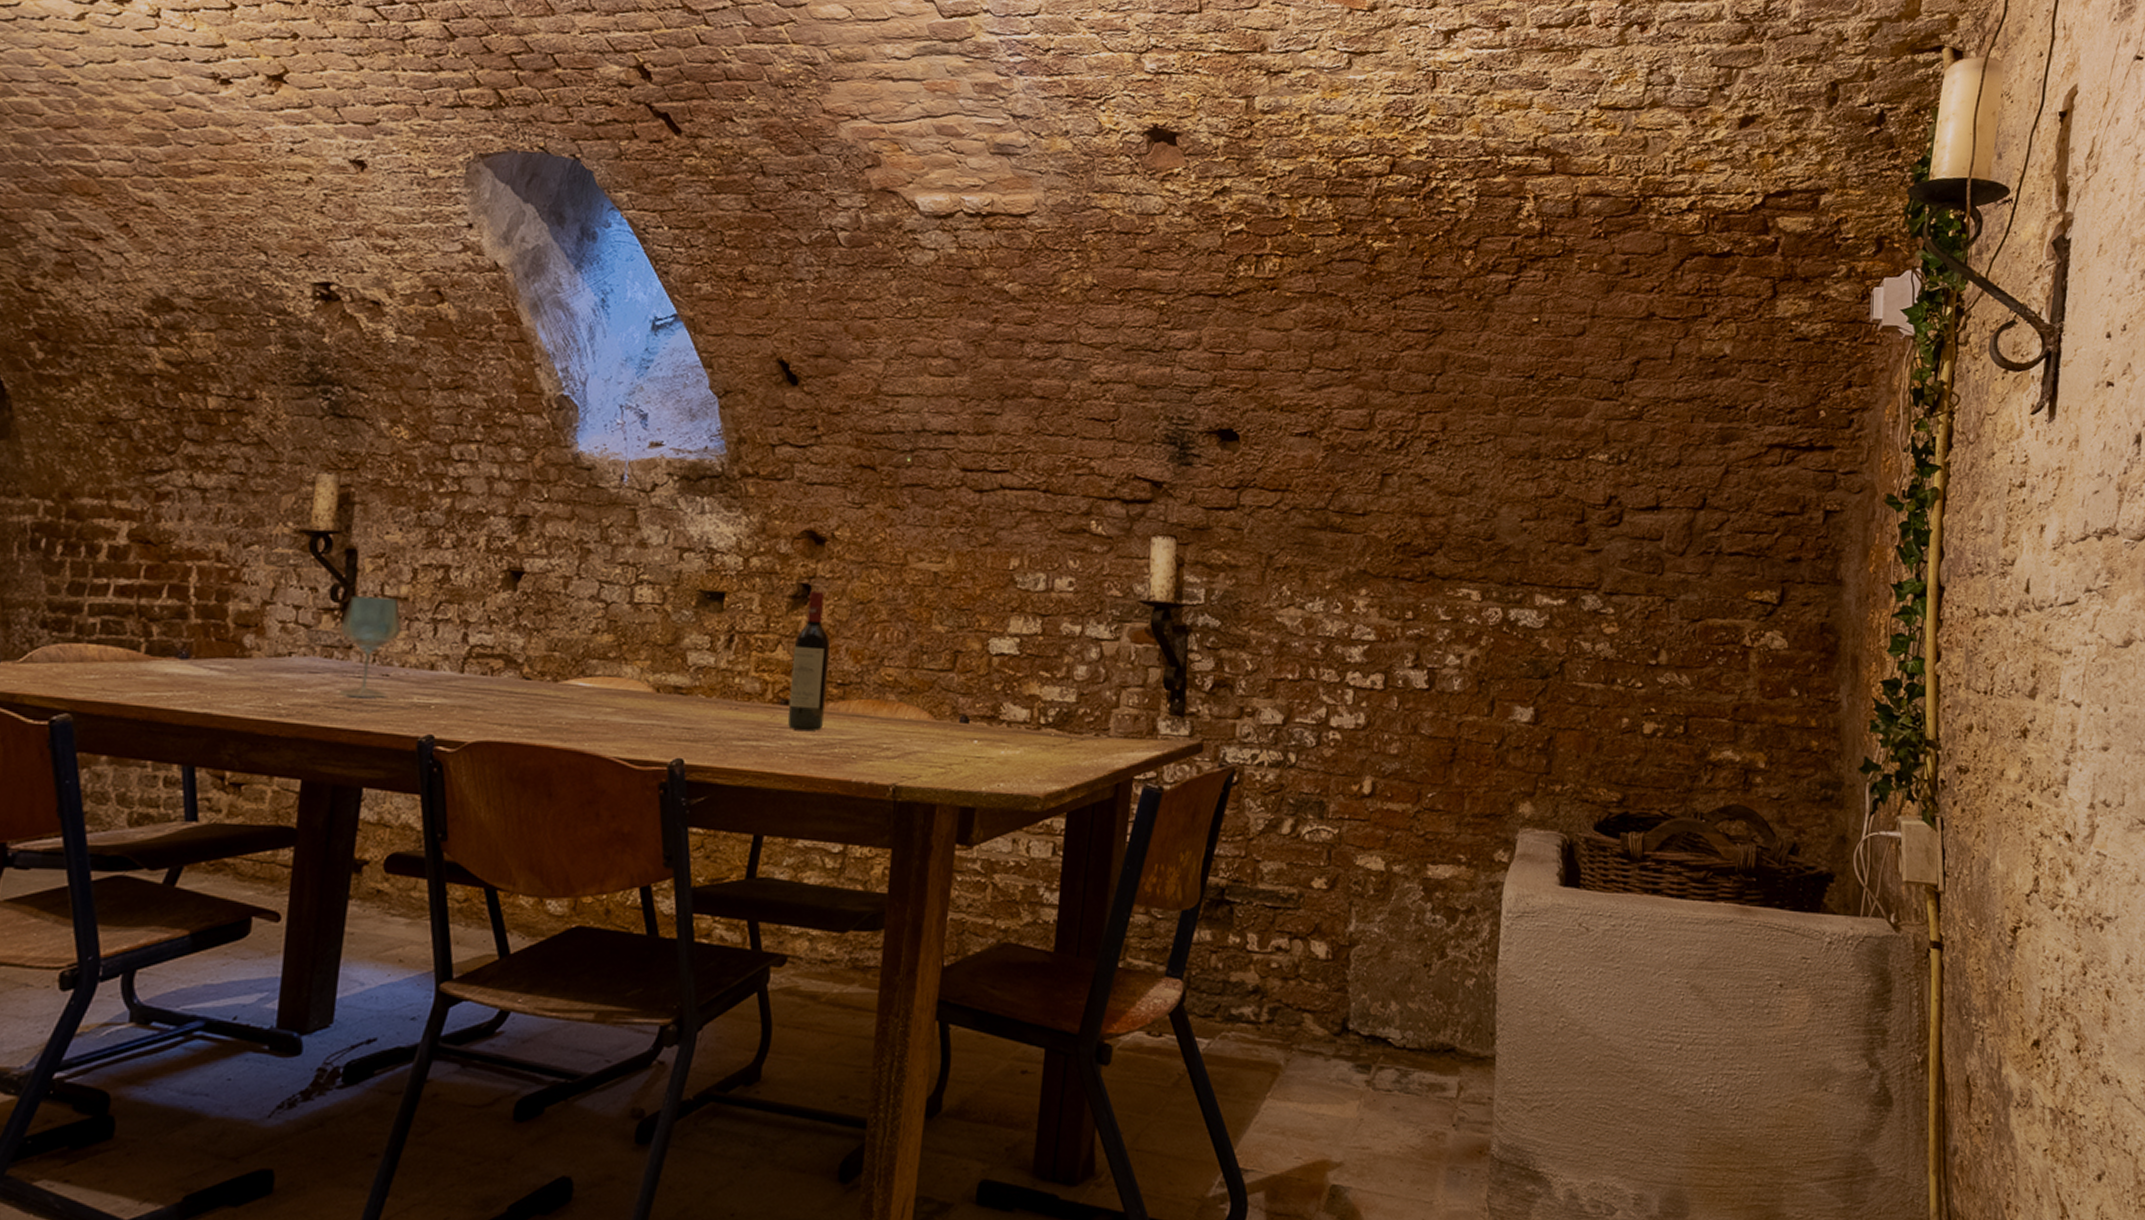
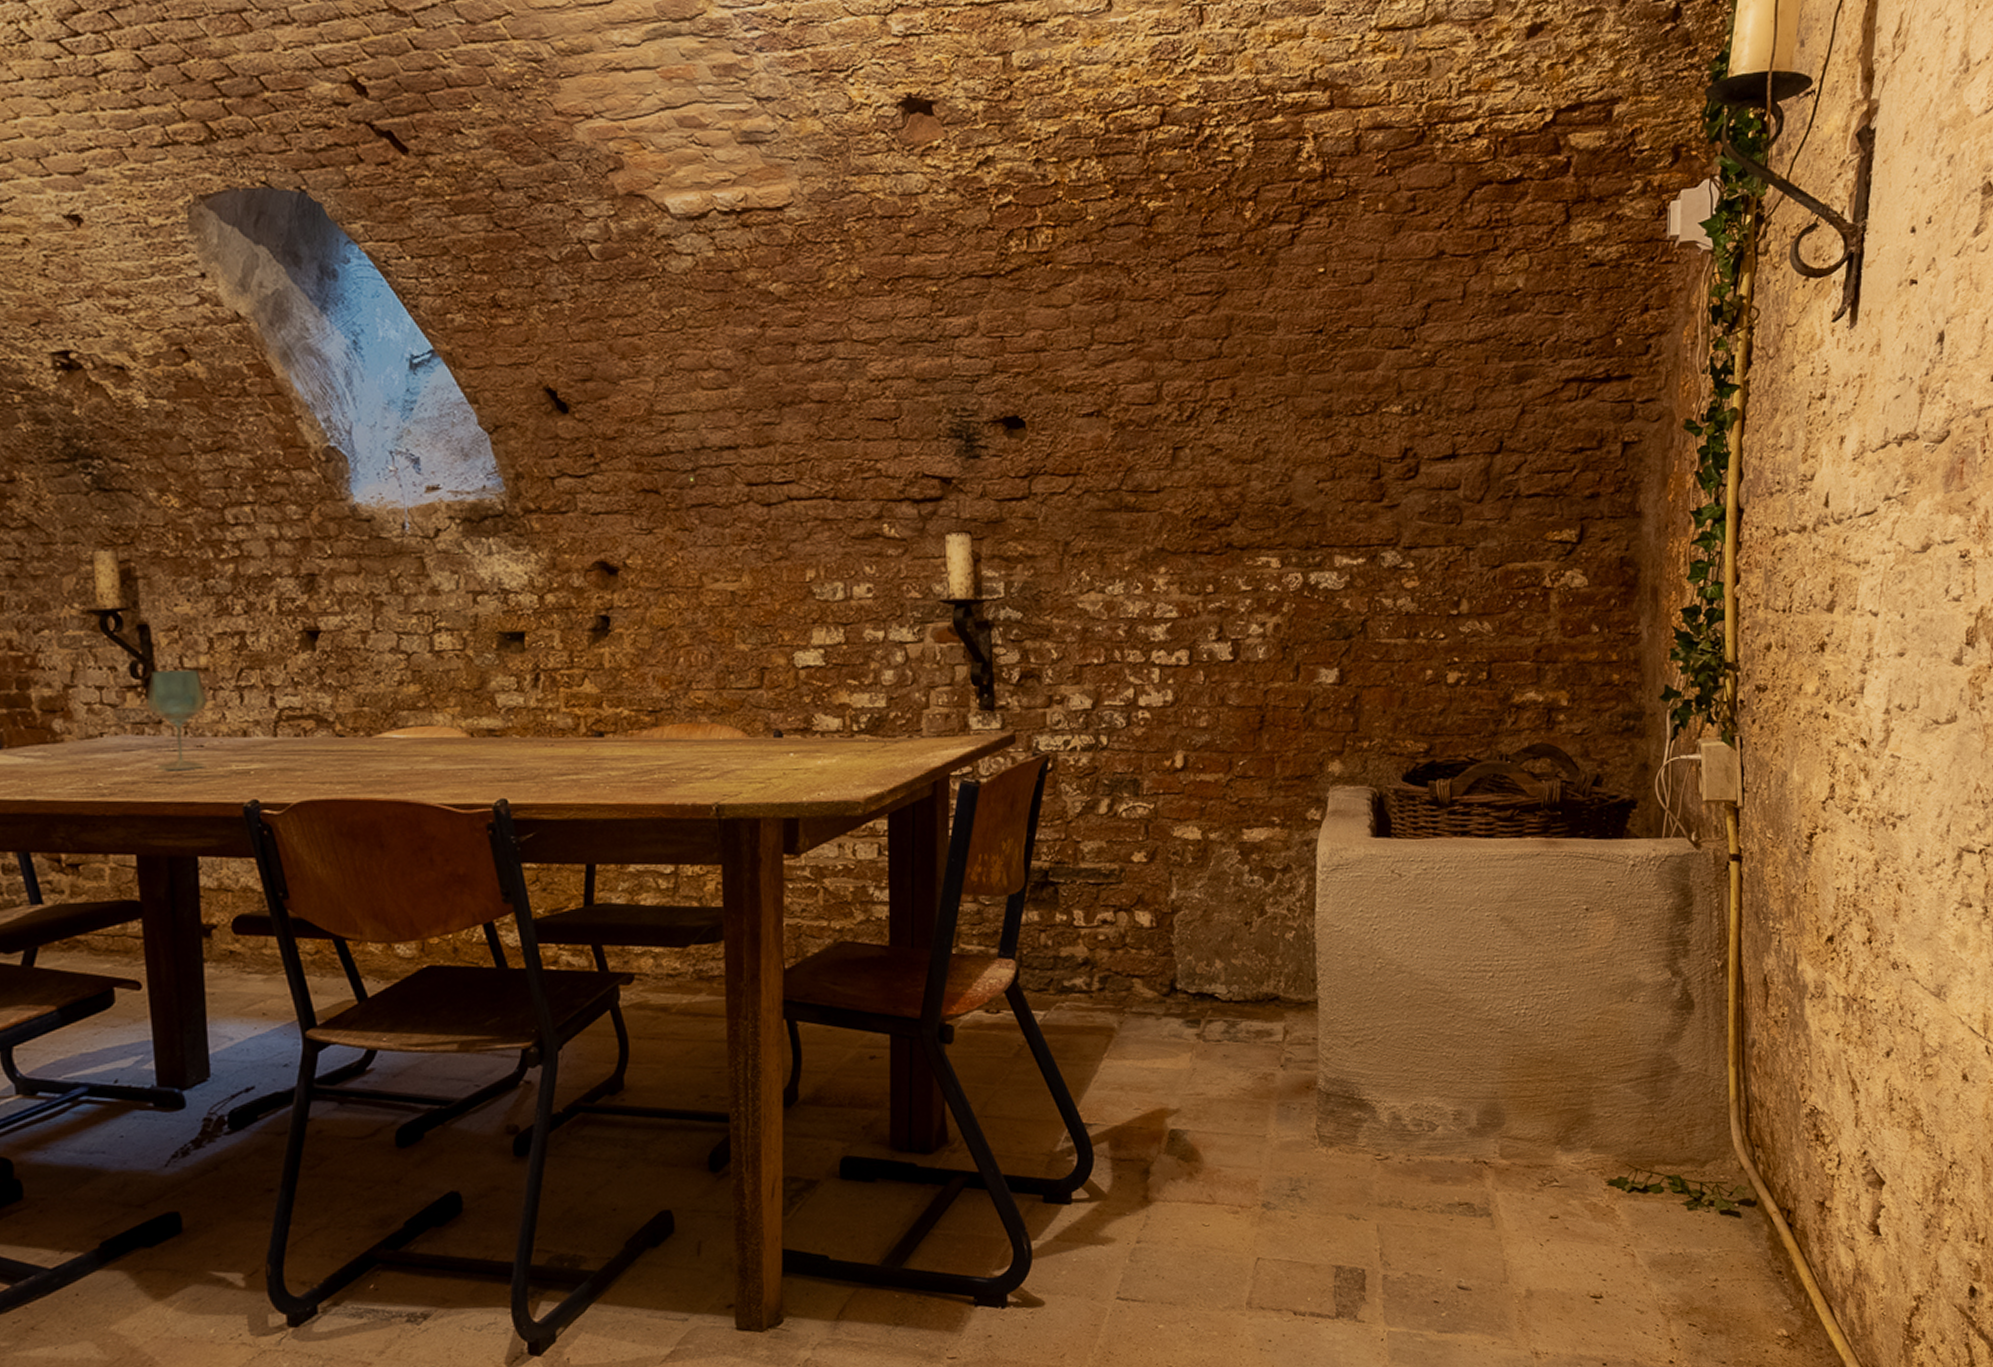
wine bottle: present [787,591,831,731] -> none [600,622,641,760]

